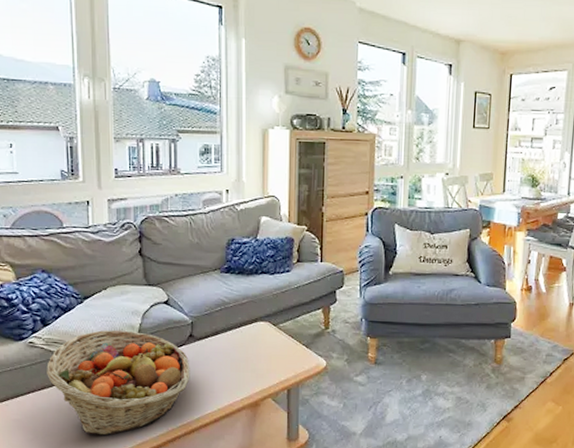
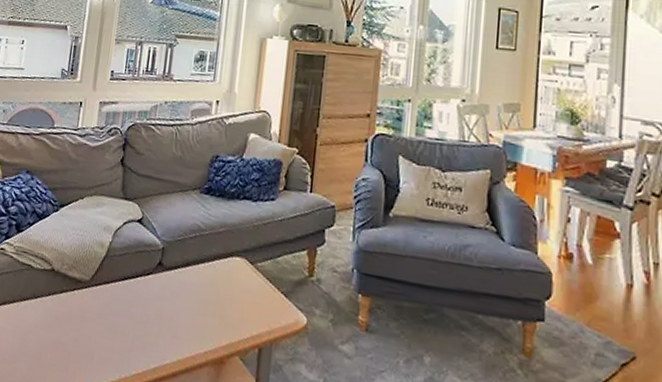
fruit basket: present [46,330,190,436] -> none [10,244,155,373]

